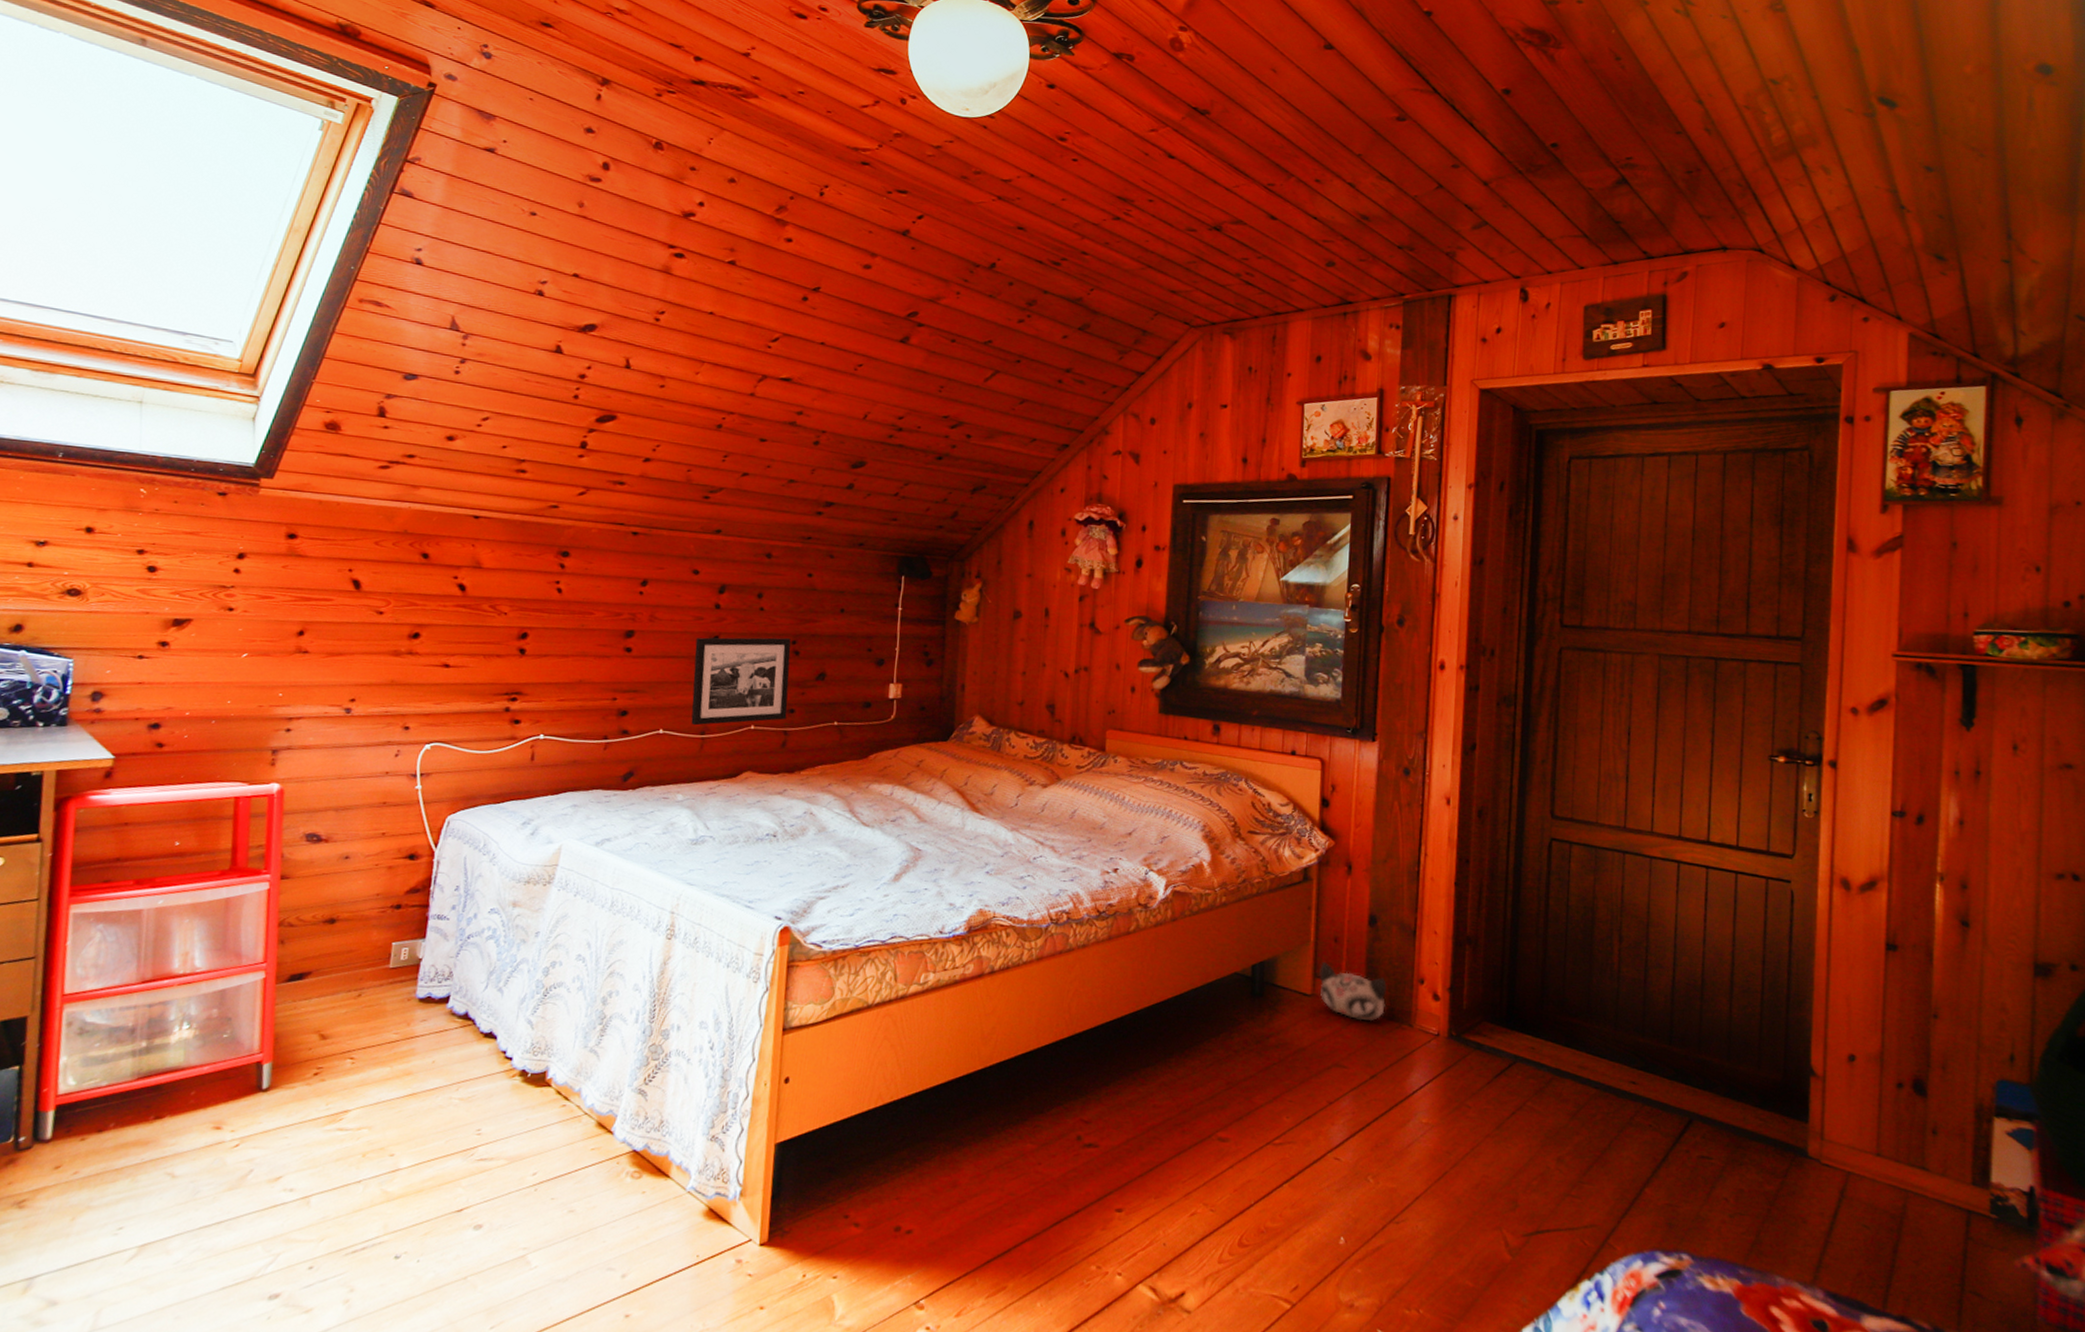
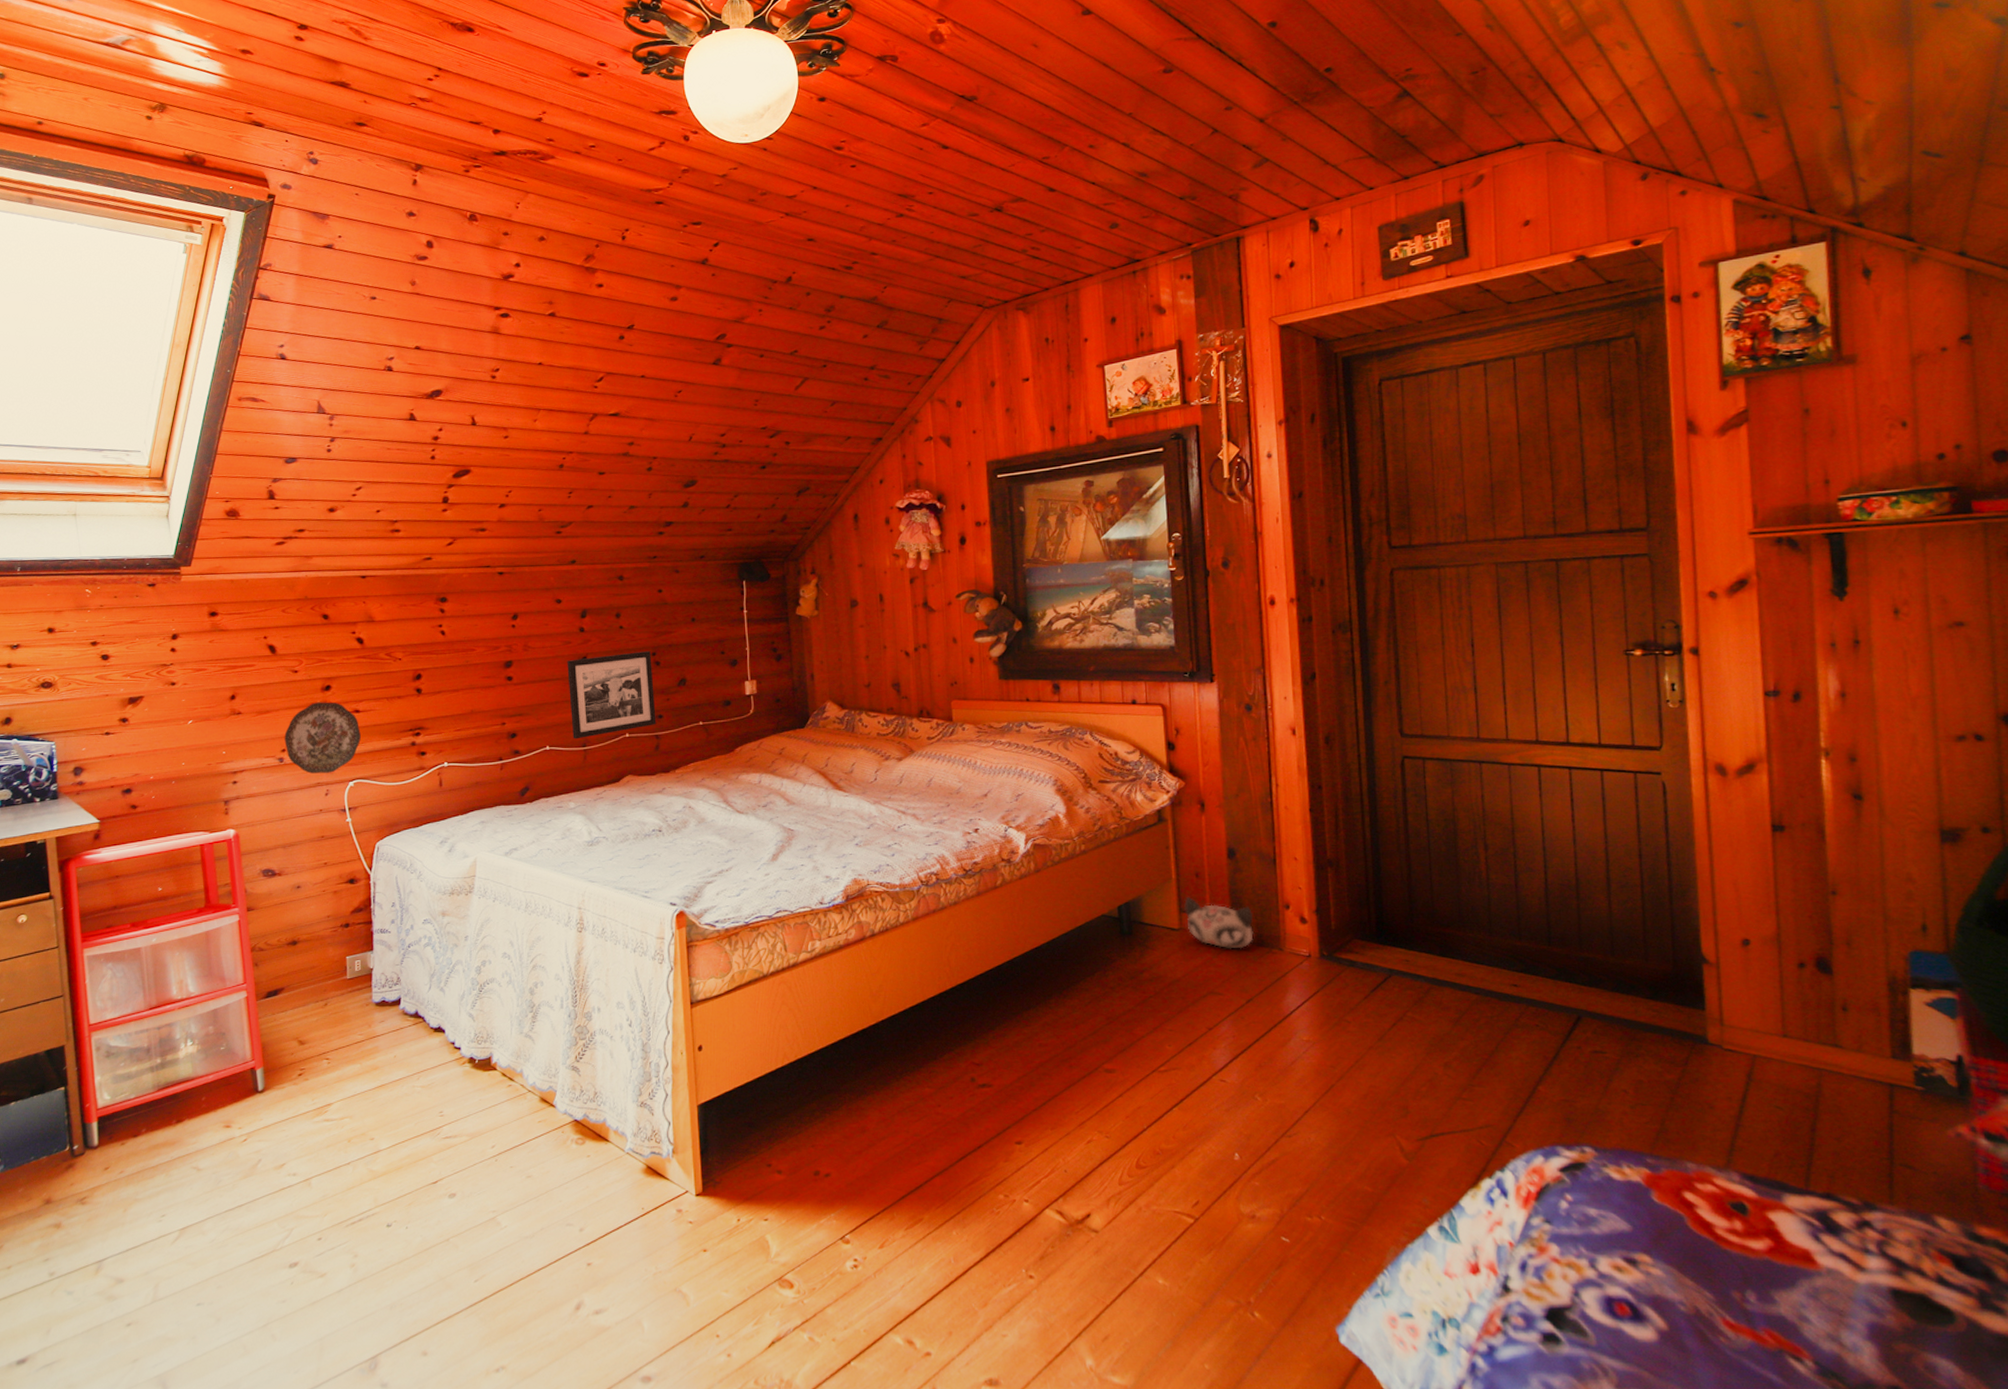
decorative plate: none [355,650,448,732] -> present [284,702,361,774]

